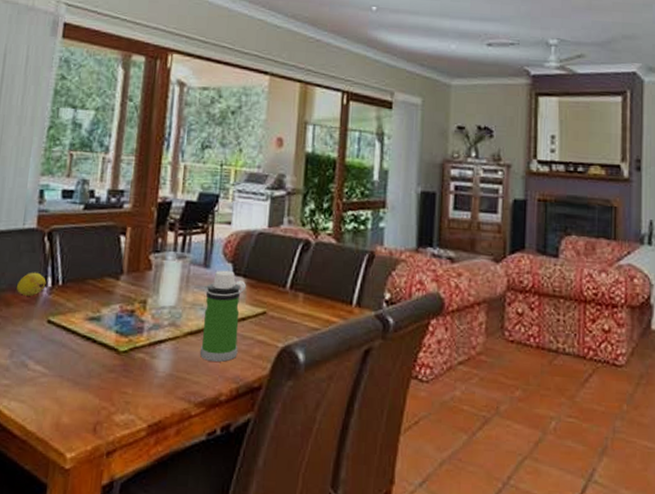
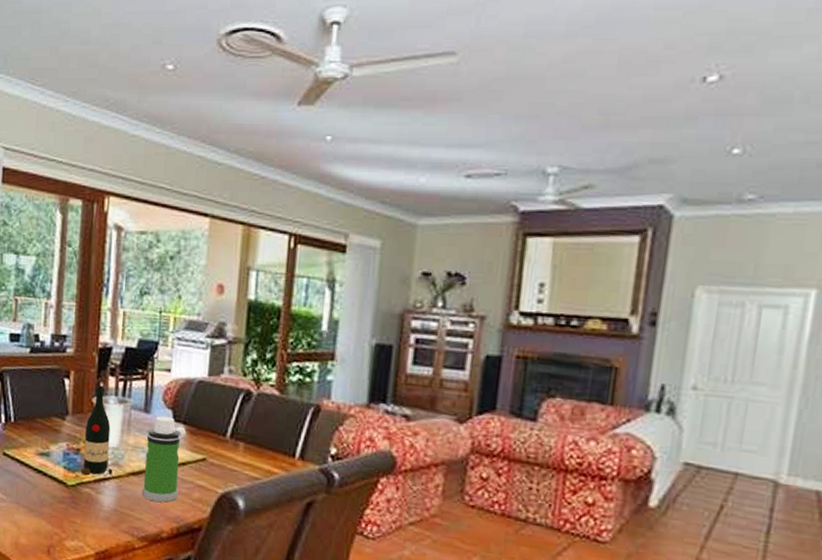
wine bottle: none [134,241,169,340] -> present [81,385,113,476]

